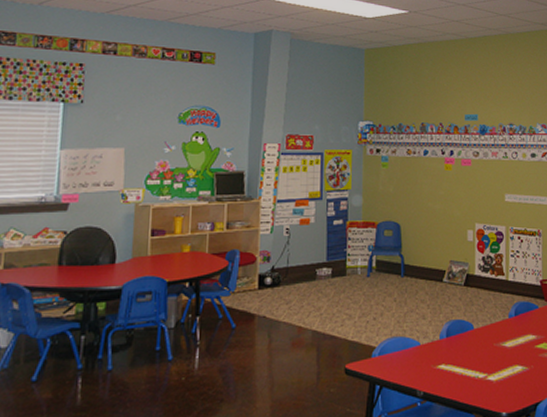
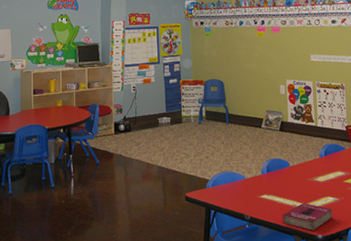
book: none [462,372,521,407] -> present [282,202,333,231]

